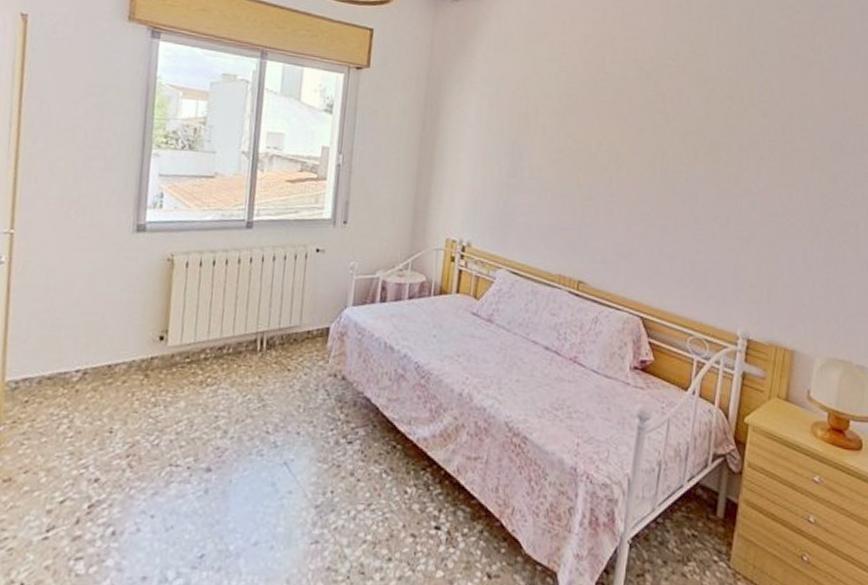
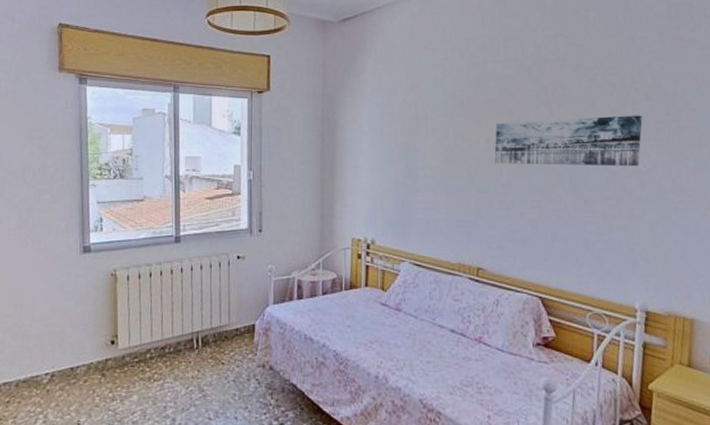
wall art: none [605,126,758,186] -> present [494,115,642,167]

